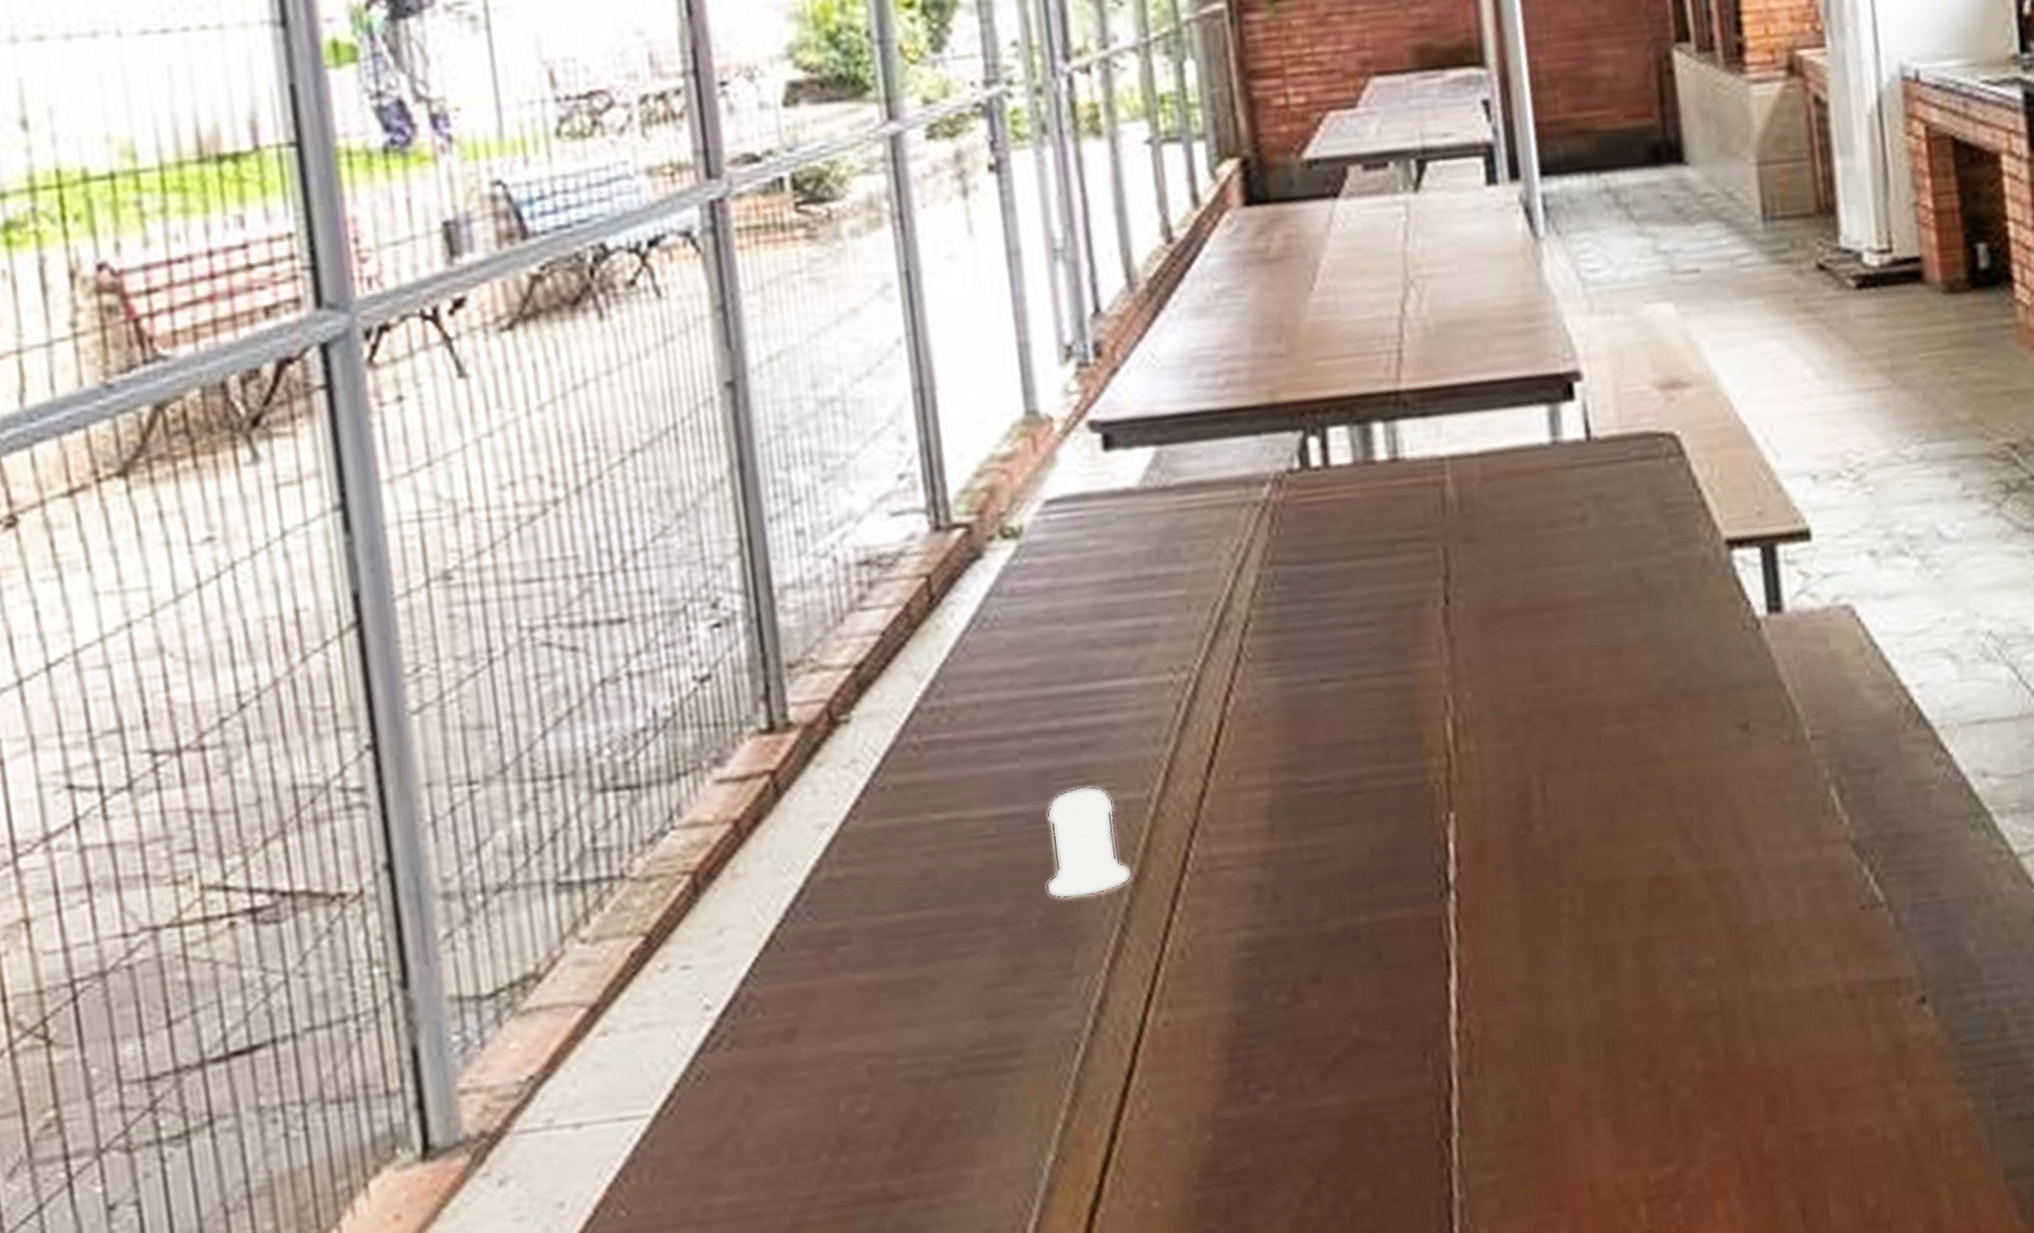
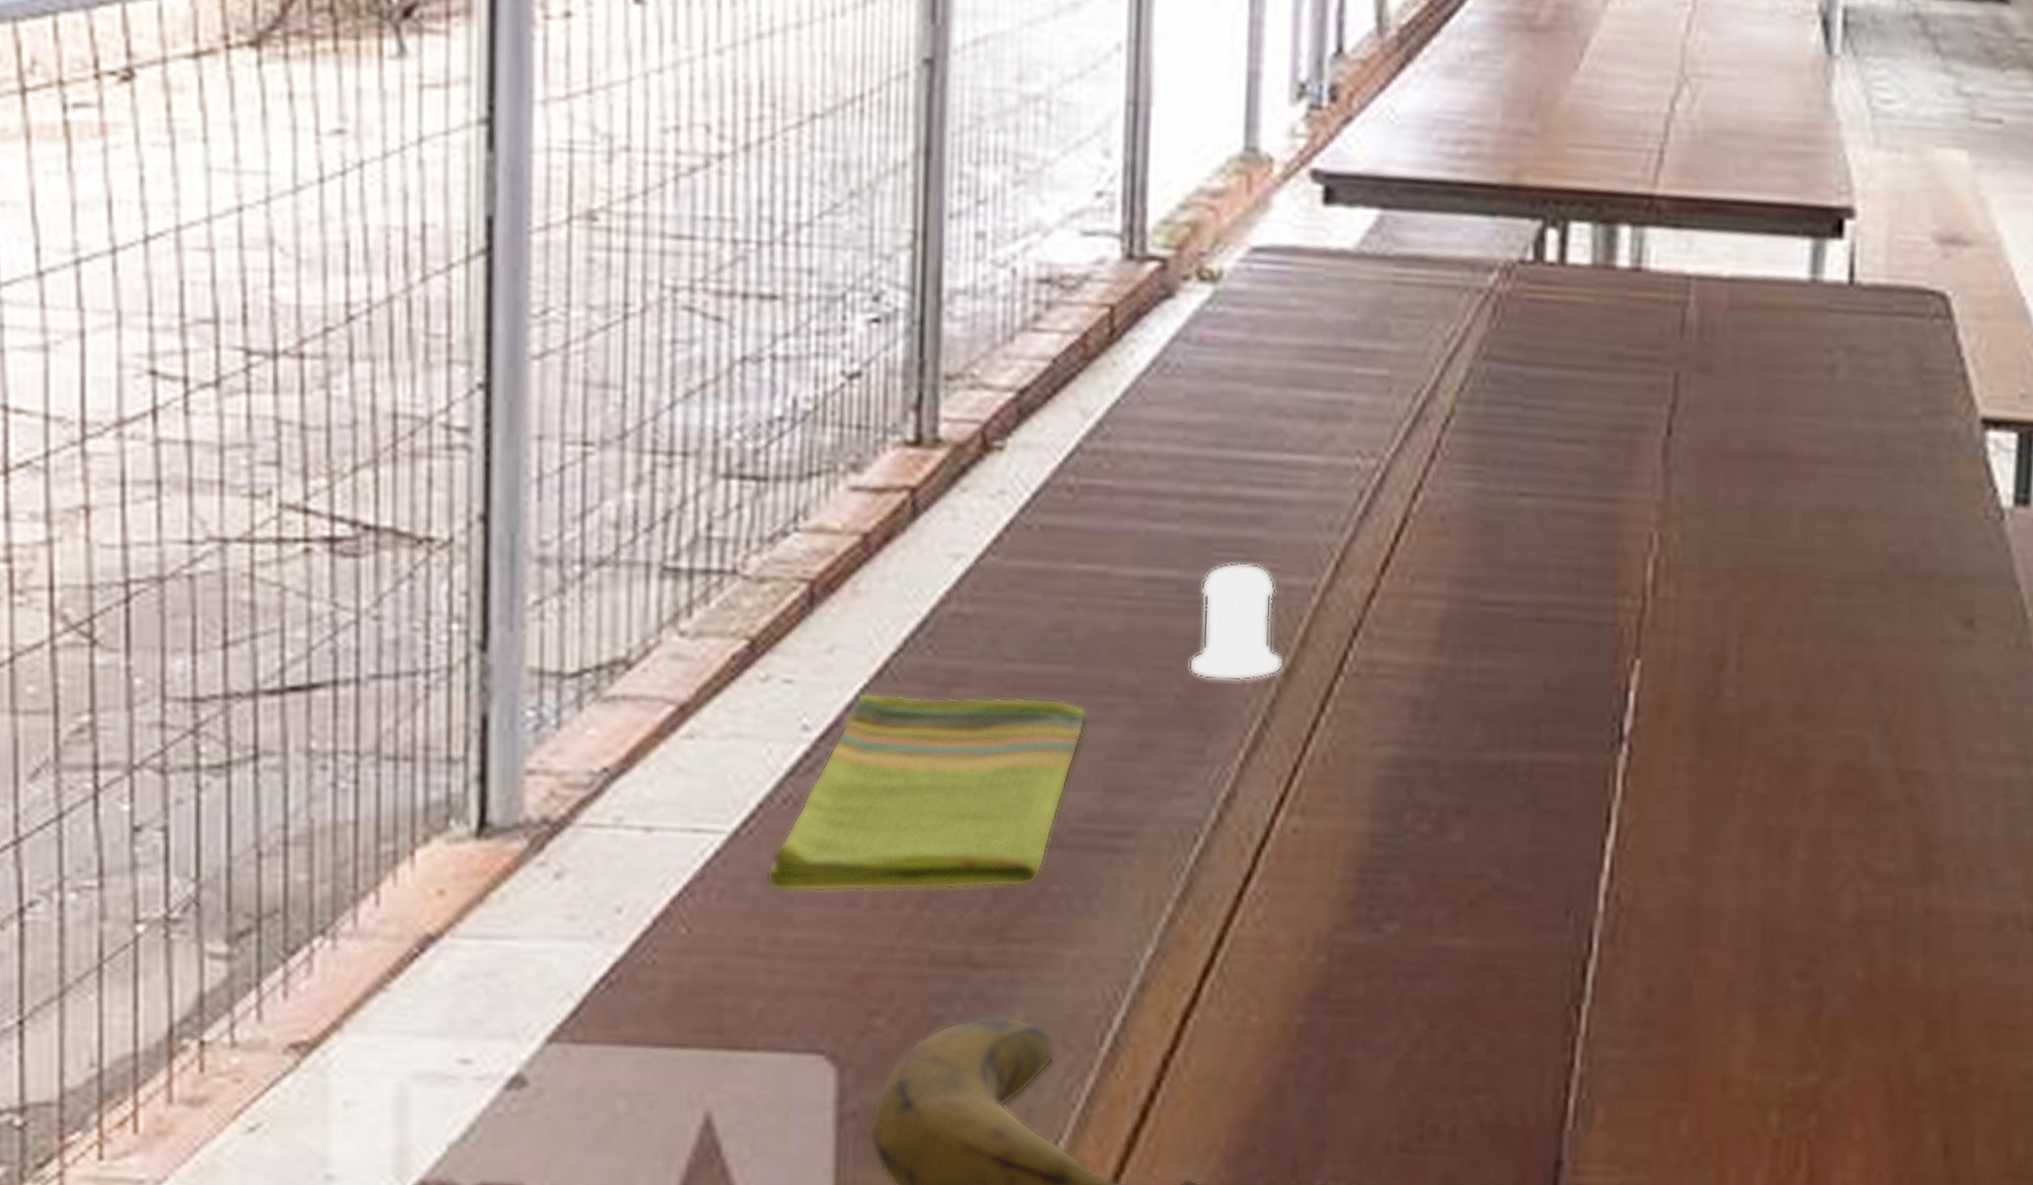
dish towel: none [690,940,961,1162] -> present [765,693,1087,892]

